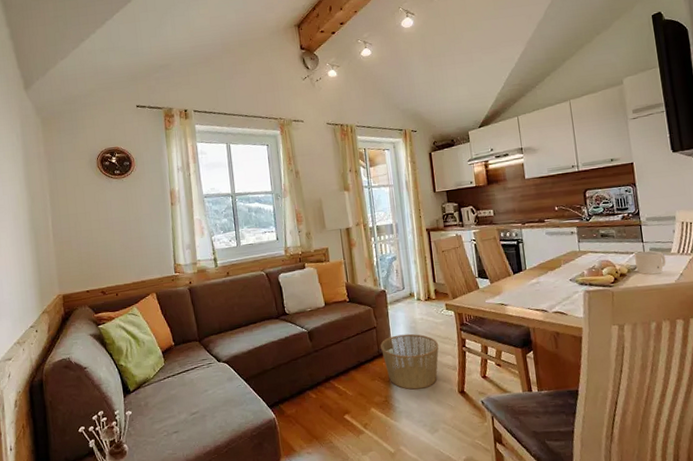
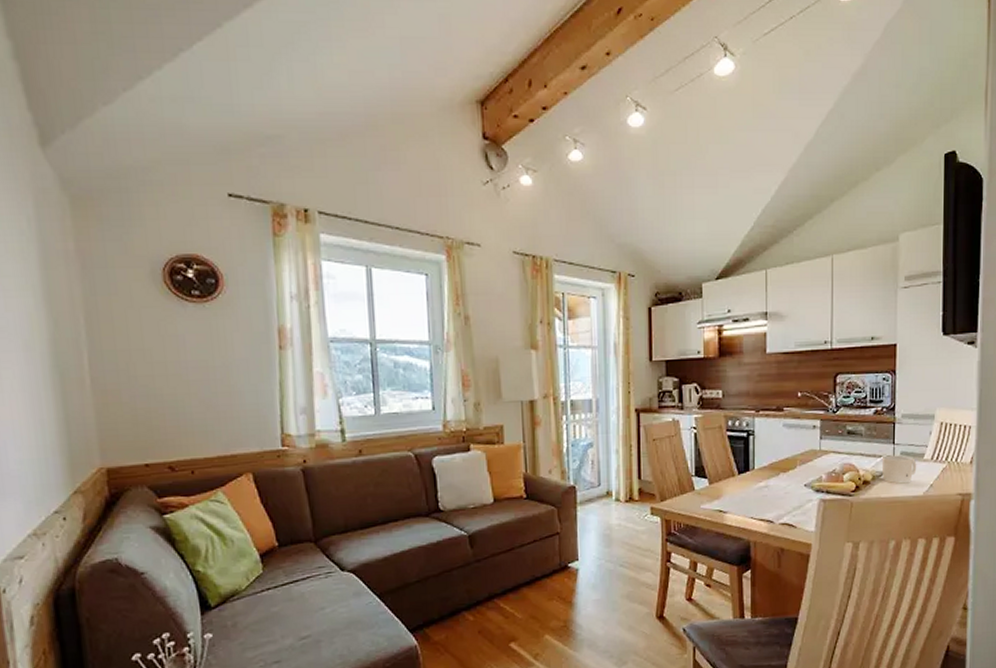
basket: present [381,333,439,390] -> none [564,543,638,613]

